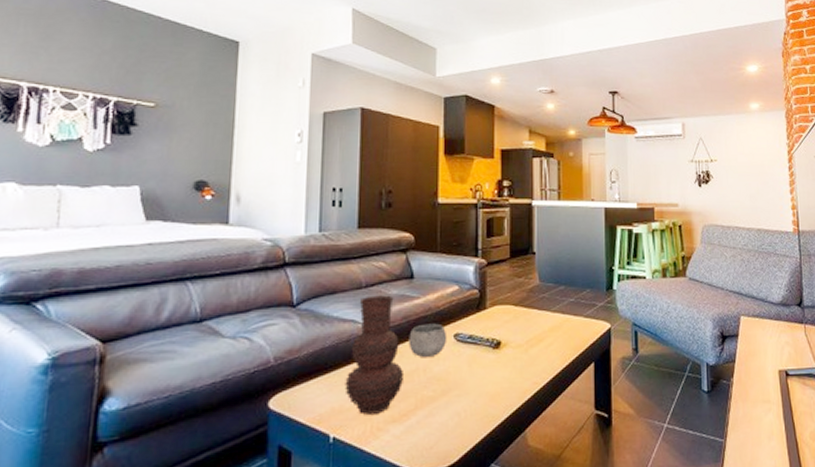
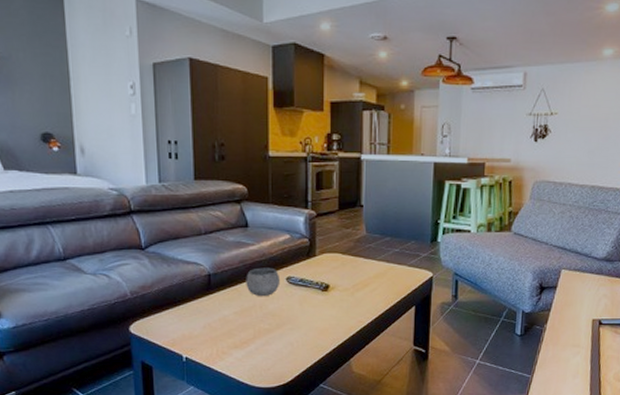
vase: present [345,295,405,416] -> none [192,241,243,342]

